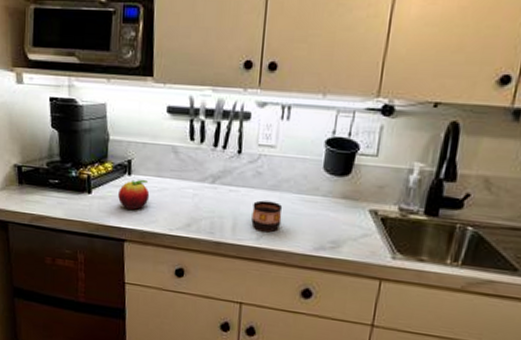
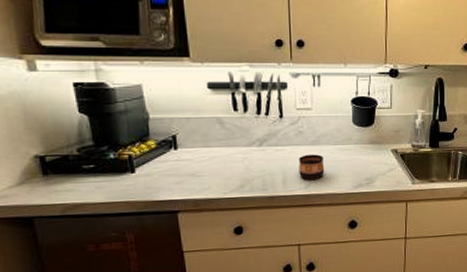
fruit: present [118,179,150,210] -> none [166,151,200,181]

